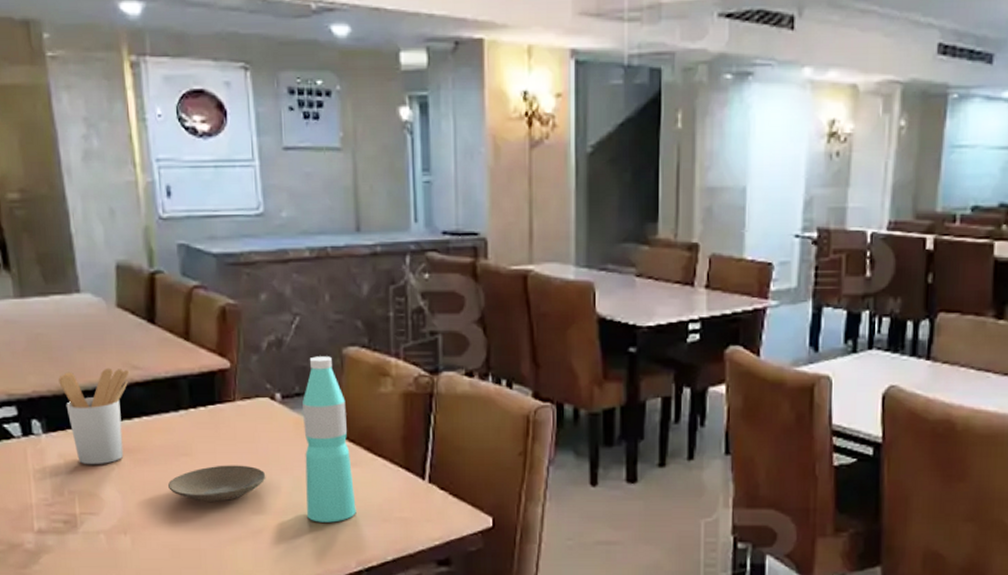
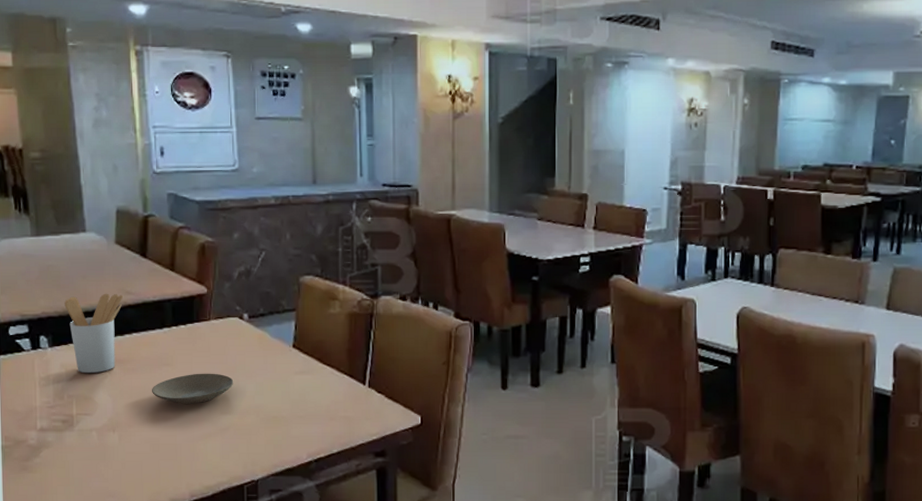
water bottle: present [302,356,356,523] -> none [266,284,308,421]

